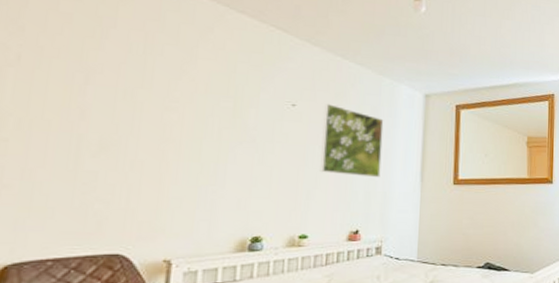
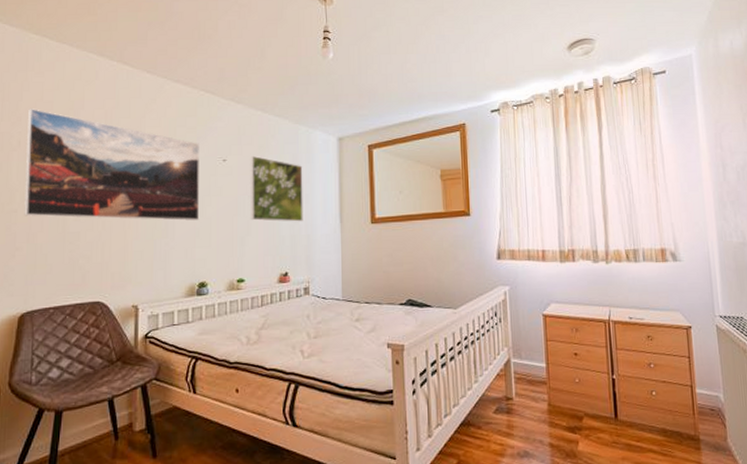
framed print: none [18,18,264,169] -> present [24,109,200,222]

